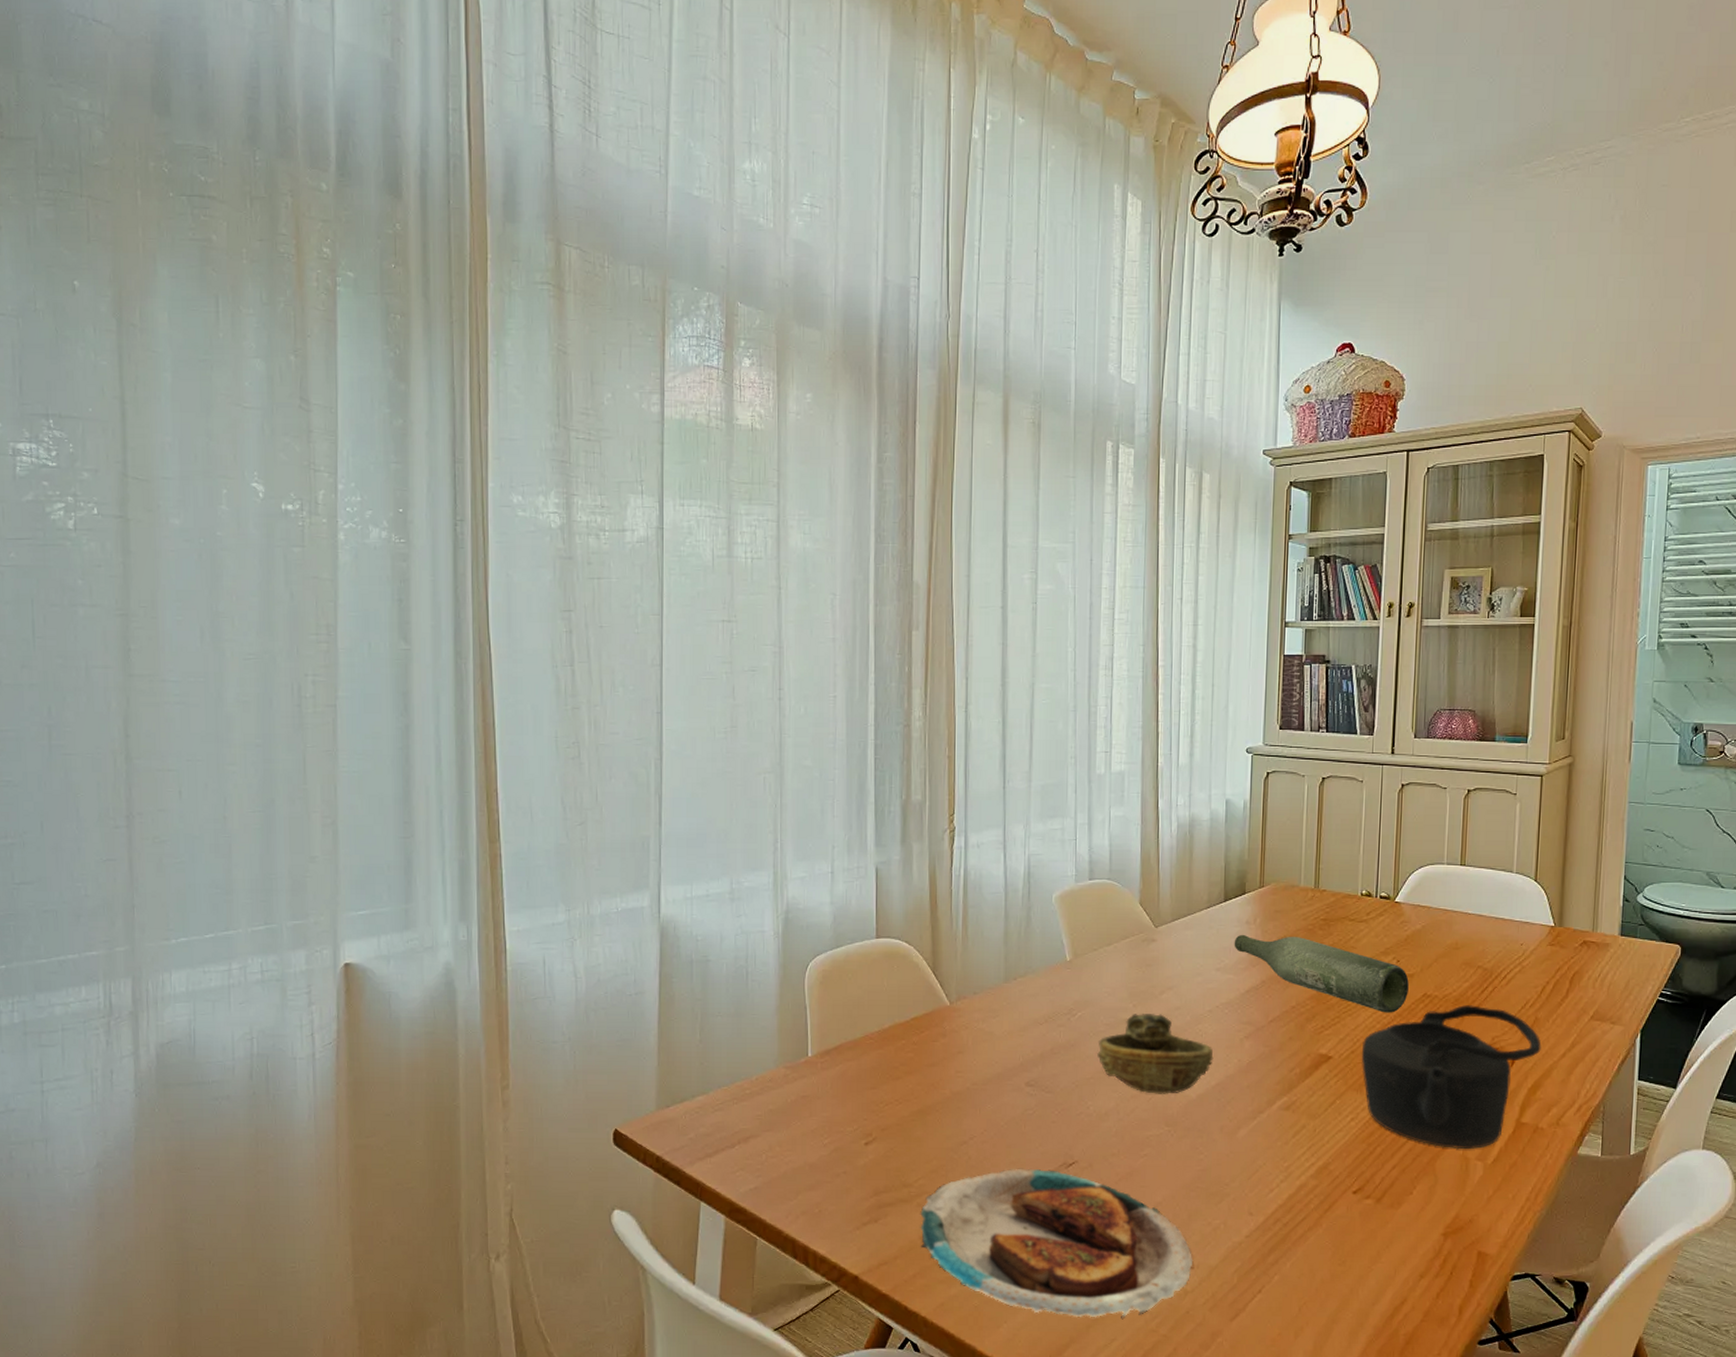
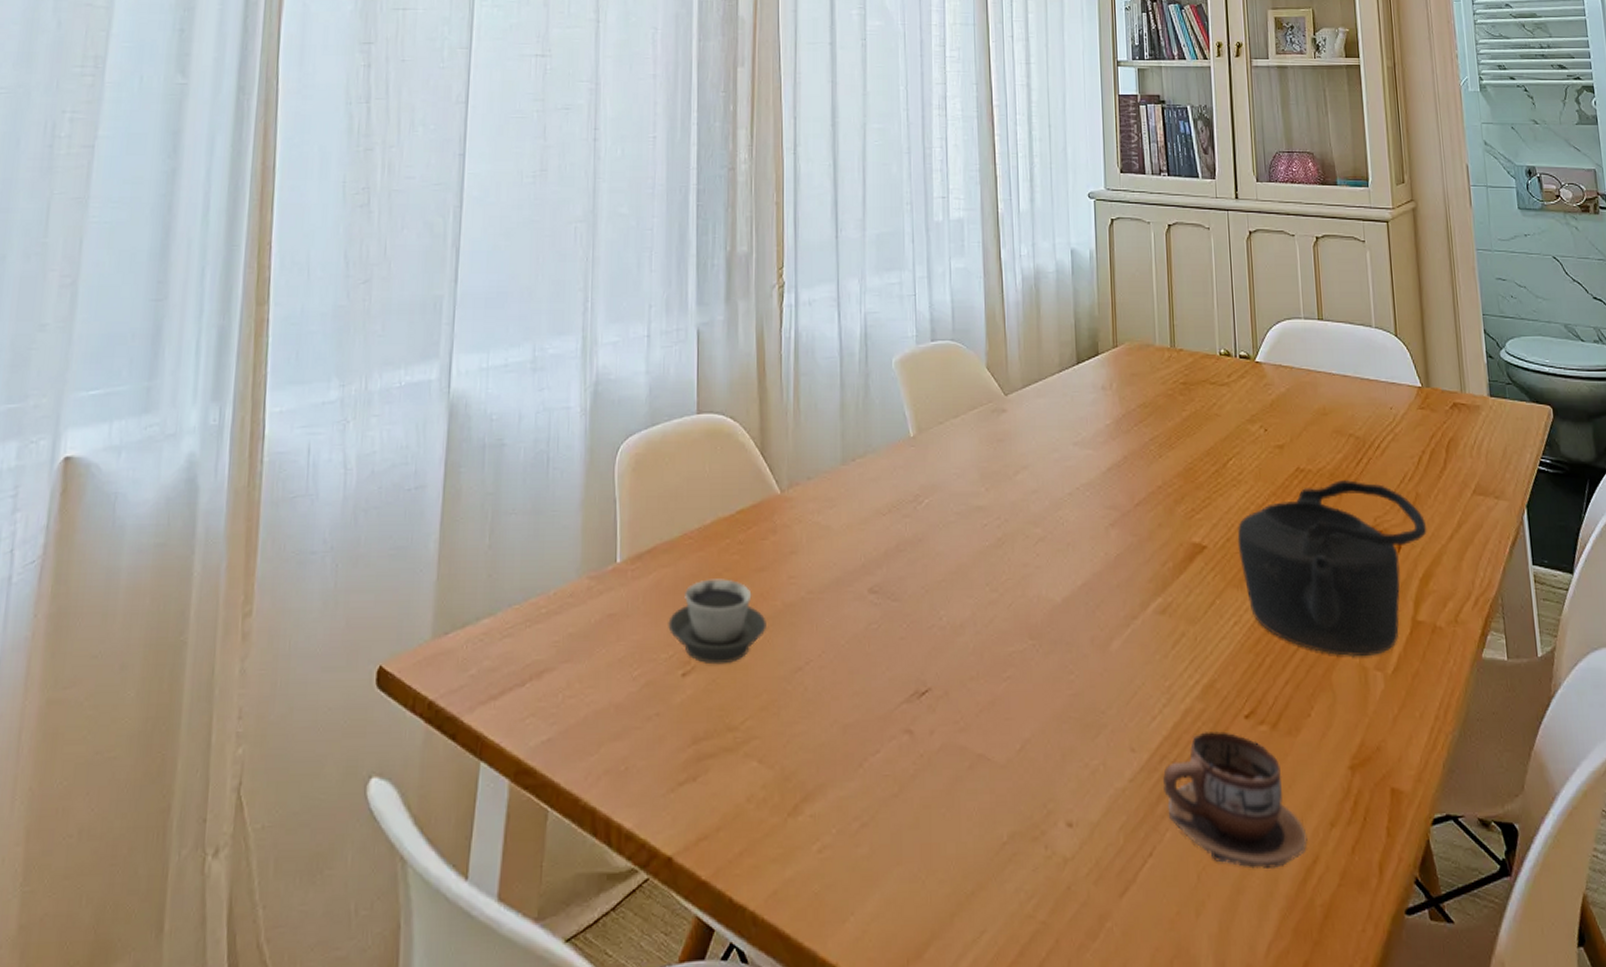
cup: none [853,1071,937,1137] -> present [668,579,766,665]
plate: present [920,1168,1194,1320] -> none [748,700,1071,903]
decorative bowl: present [1097,1014,1214,1094] -> none [948,499,1078,599]
bottle: present [1234,934,1409,1013] -> none [1090,401,1280,492]
cup: none [1274,1202,1398,1306] -> present [1162,731,1308,869]

